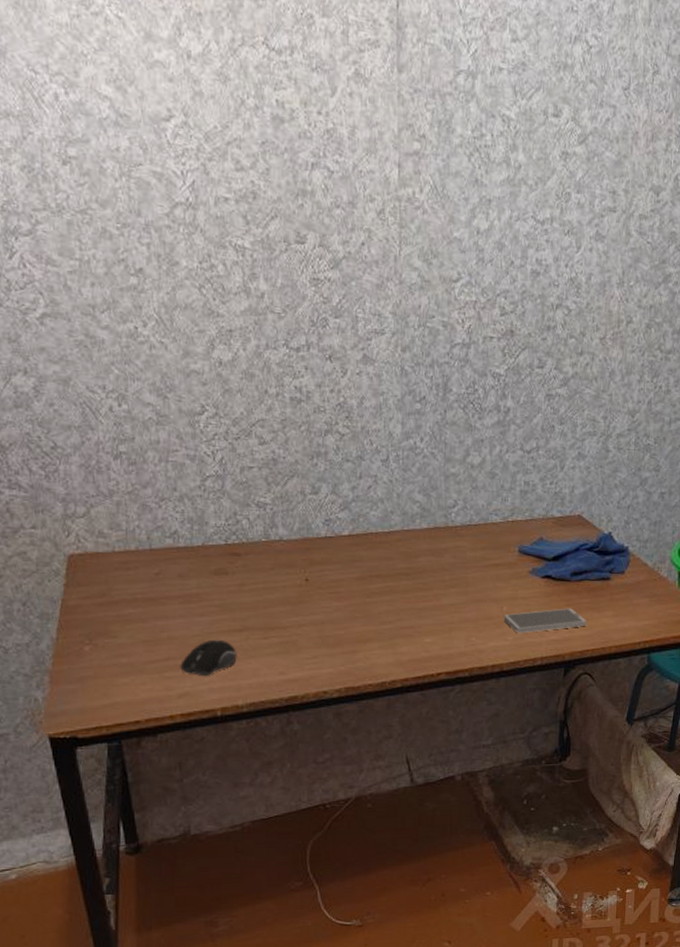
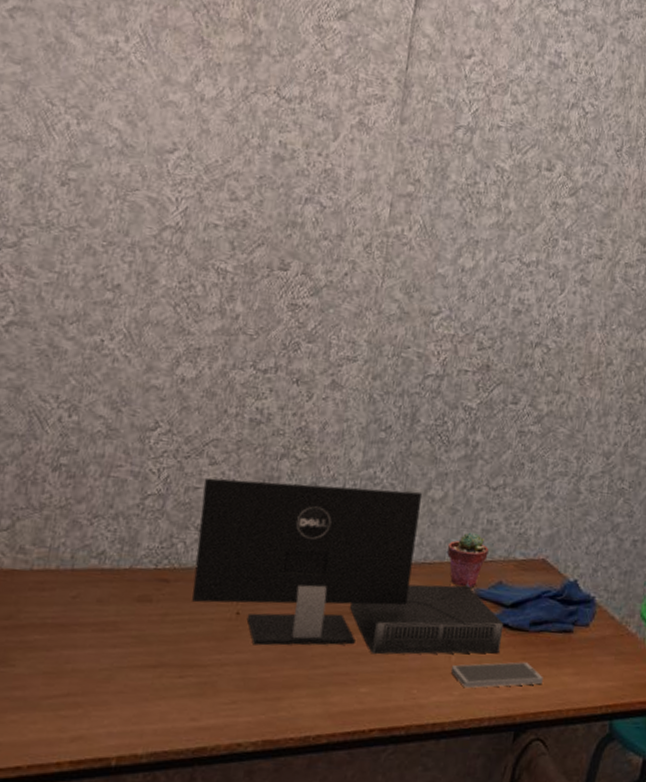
computer mouse: present [180,639,237,677] -> none [79,675,147,719]
computer monitor: none [256,457,548,609] -> present [192,477,504,655]
potted succulent: none [490,494,528,545] -> present [447,532,489,588]

